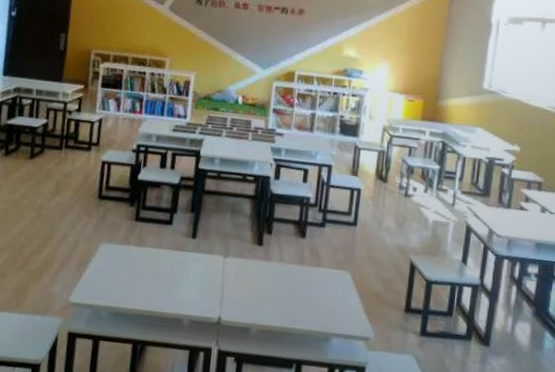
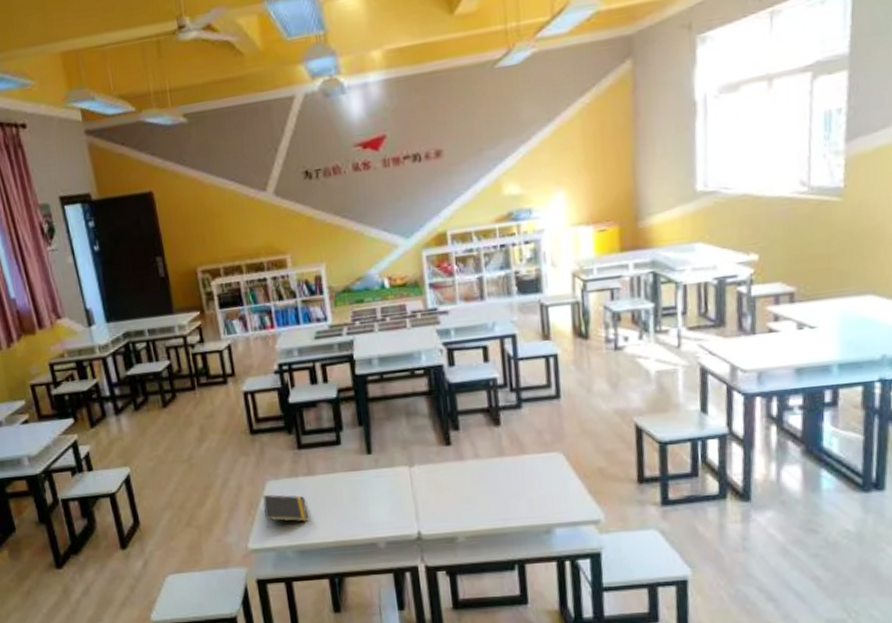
notepad: none [90,254,130,287] -> present [262,494,309,528]

